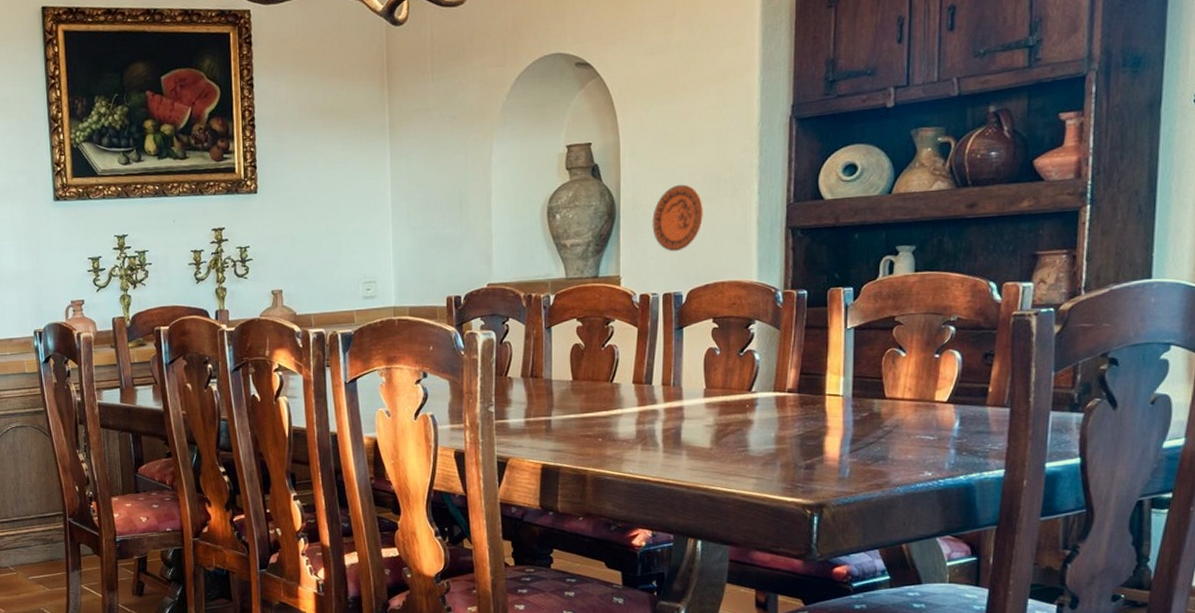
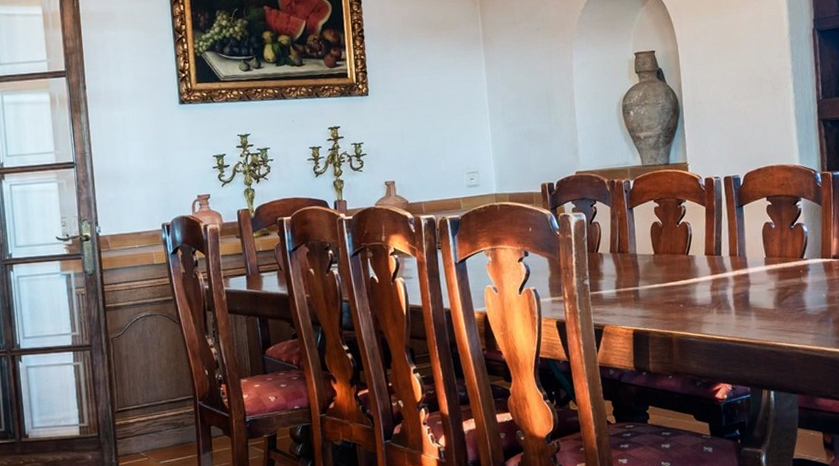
decorative plate: present [652,184,703,252] -> none [710,84,752,142]

